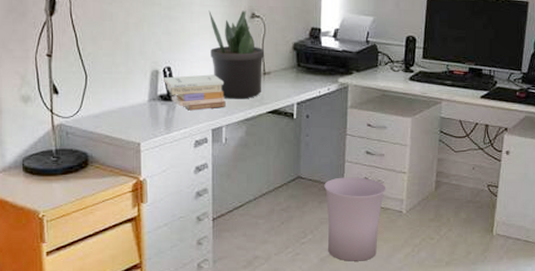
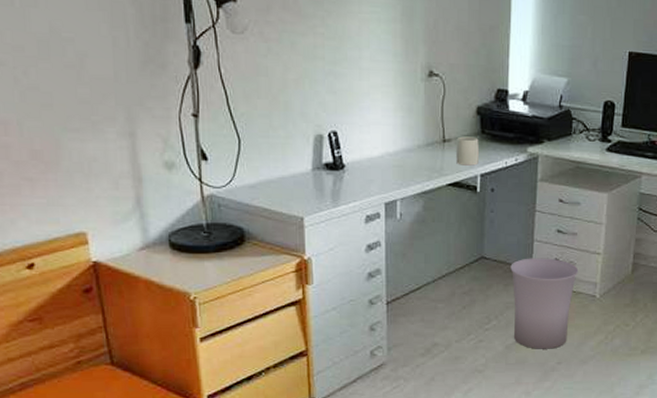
books: present [162,74,226,111] -> none [328,140,400,182]
planter: present [208,10,265,99] -> none [379,67,445,170]
mug: none [275,69,296,95] -> present [456,136,480,166]

